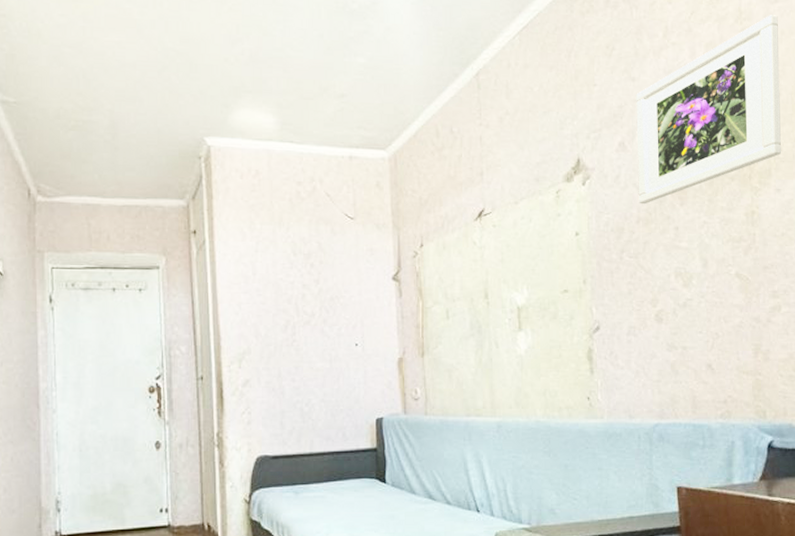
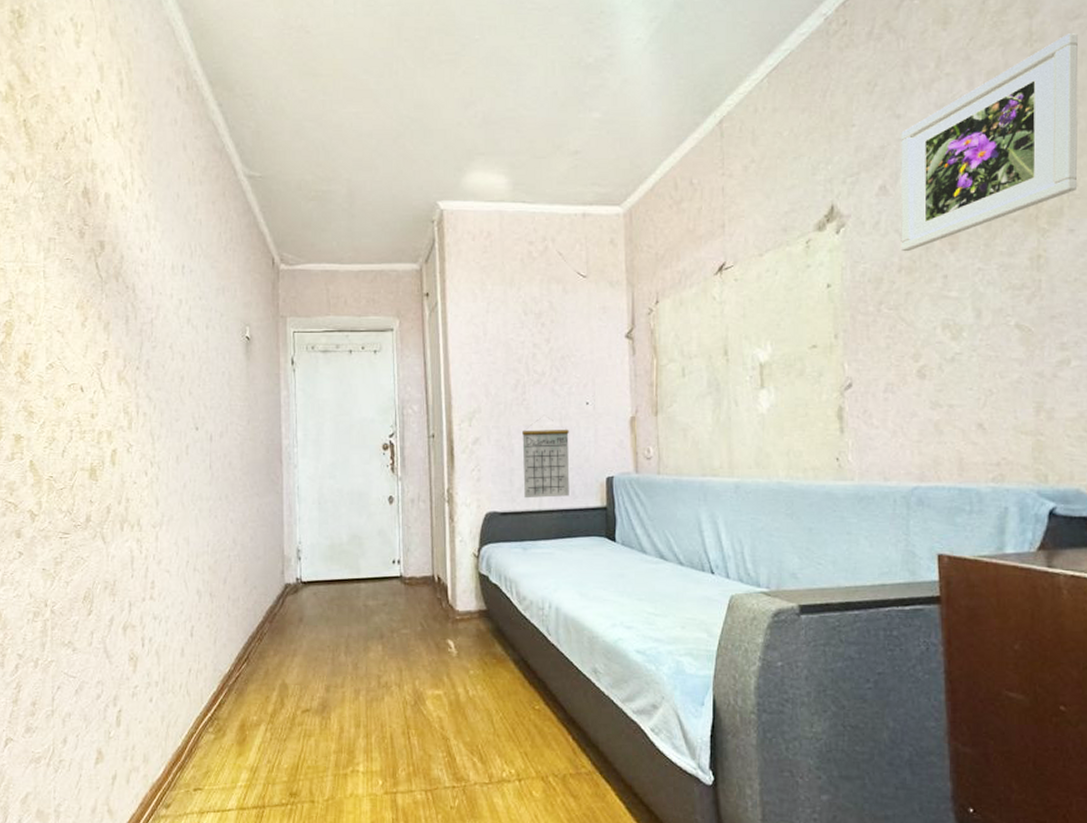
calendar: none [293,360,340,441] -> present [522,418,570,499]

